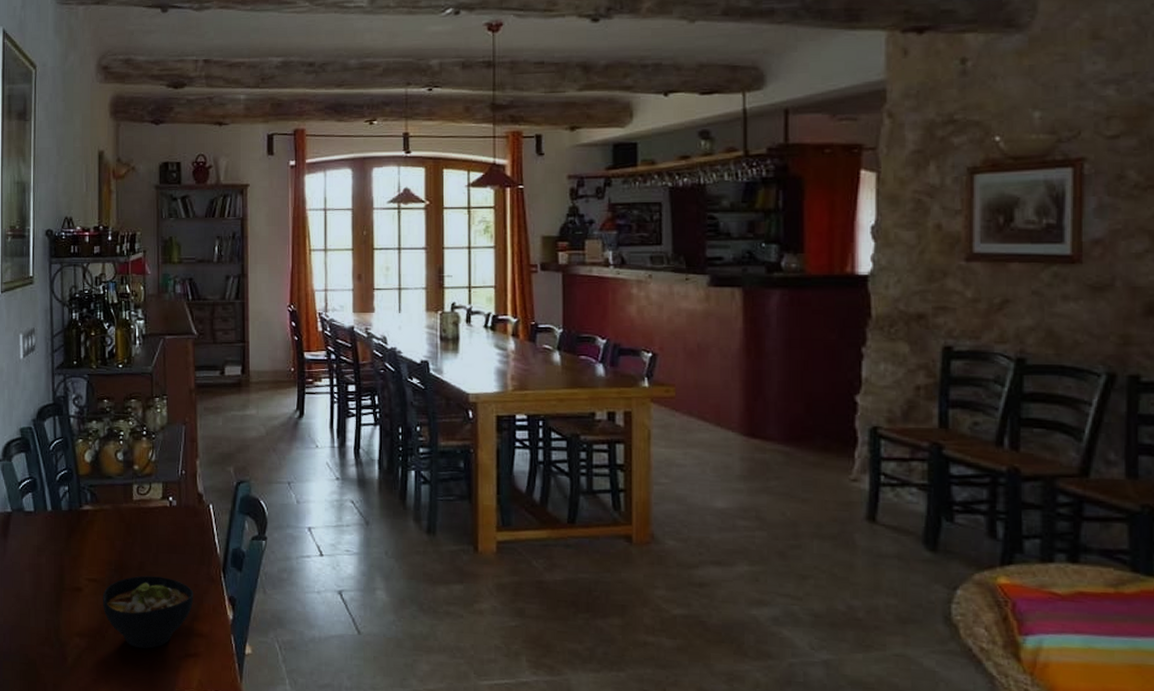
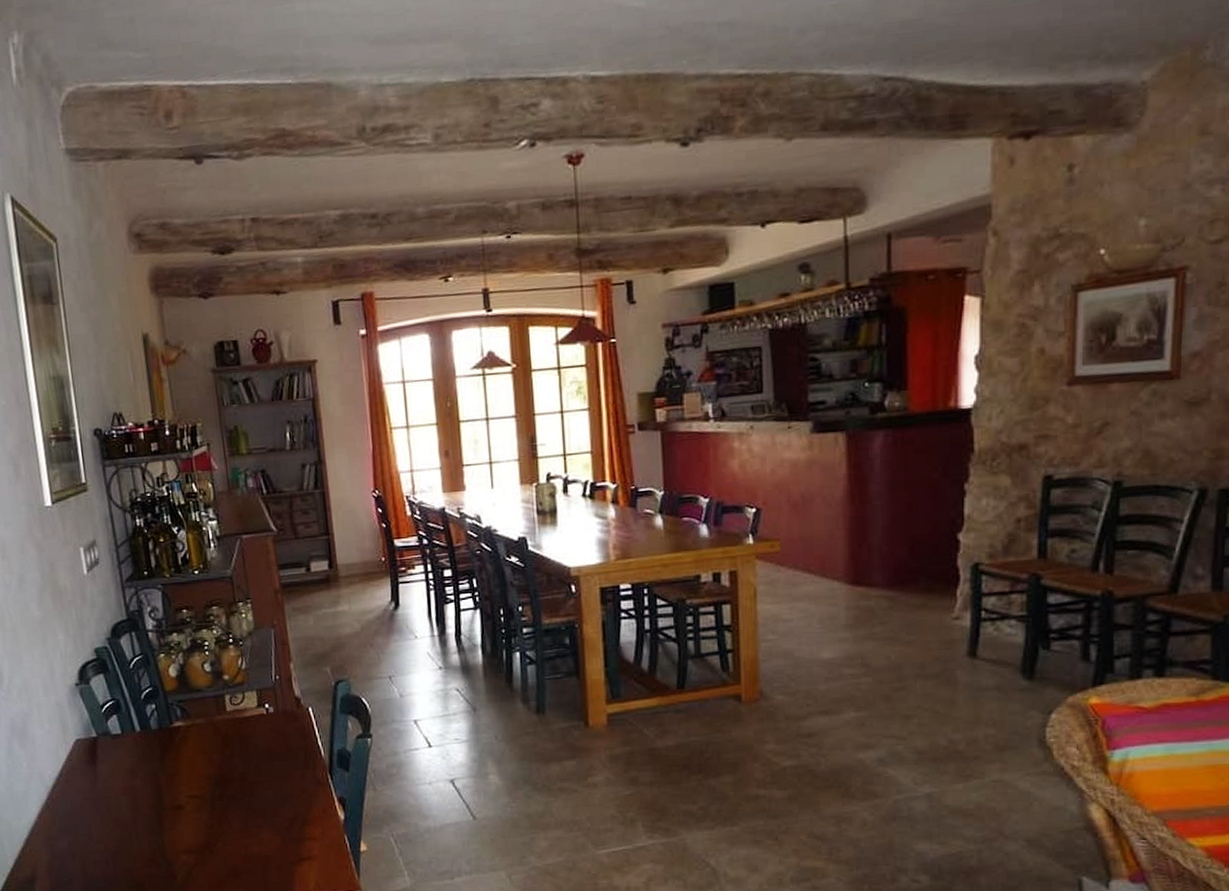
bowl: present [102,575,194,649] -> none [205,785,302,858]

